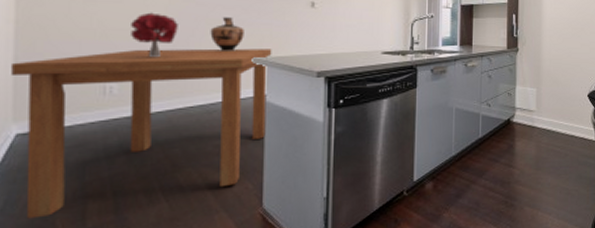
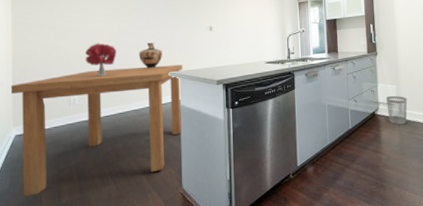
wastebasket: none [523,100,548,135] -> present [385,95,408,125]

